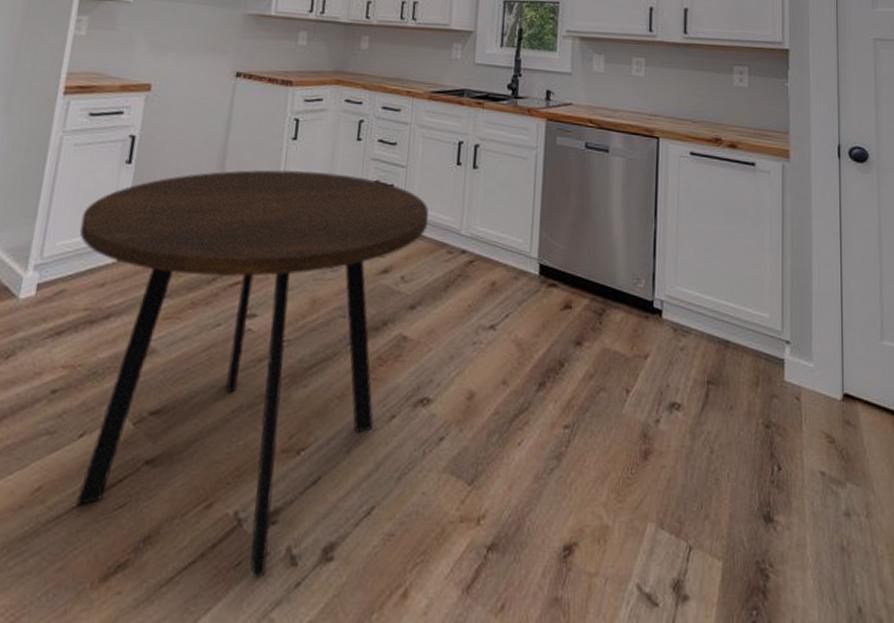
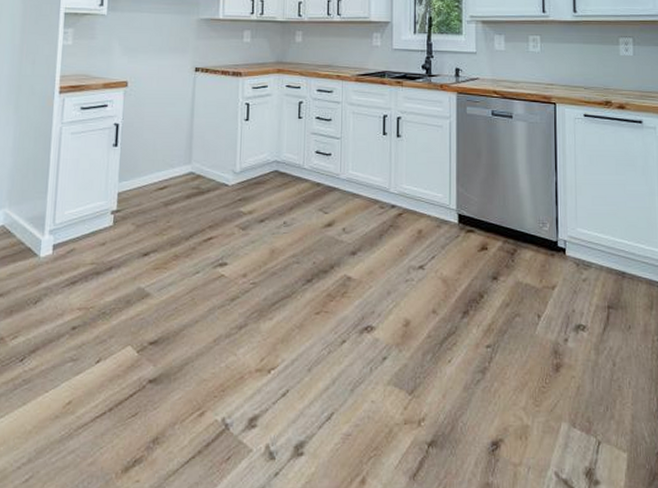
dining table: present [76,170,428,579] -> none [81,146,361,470]

